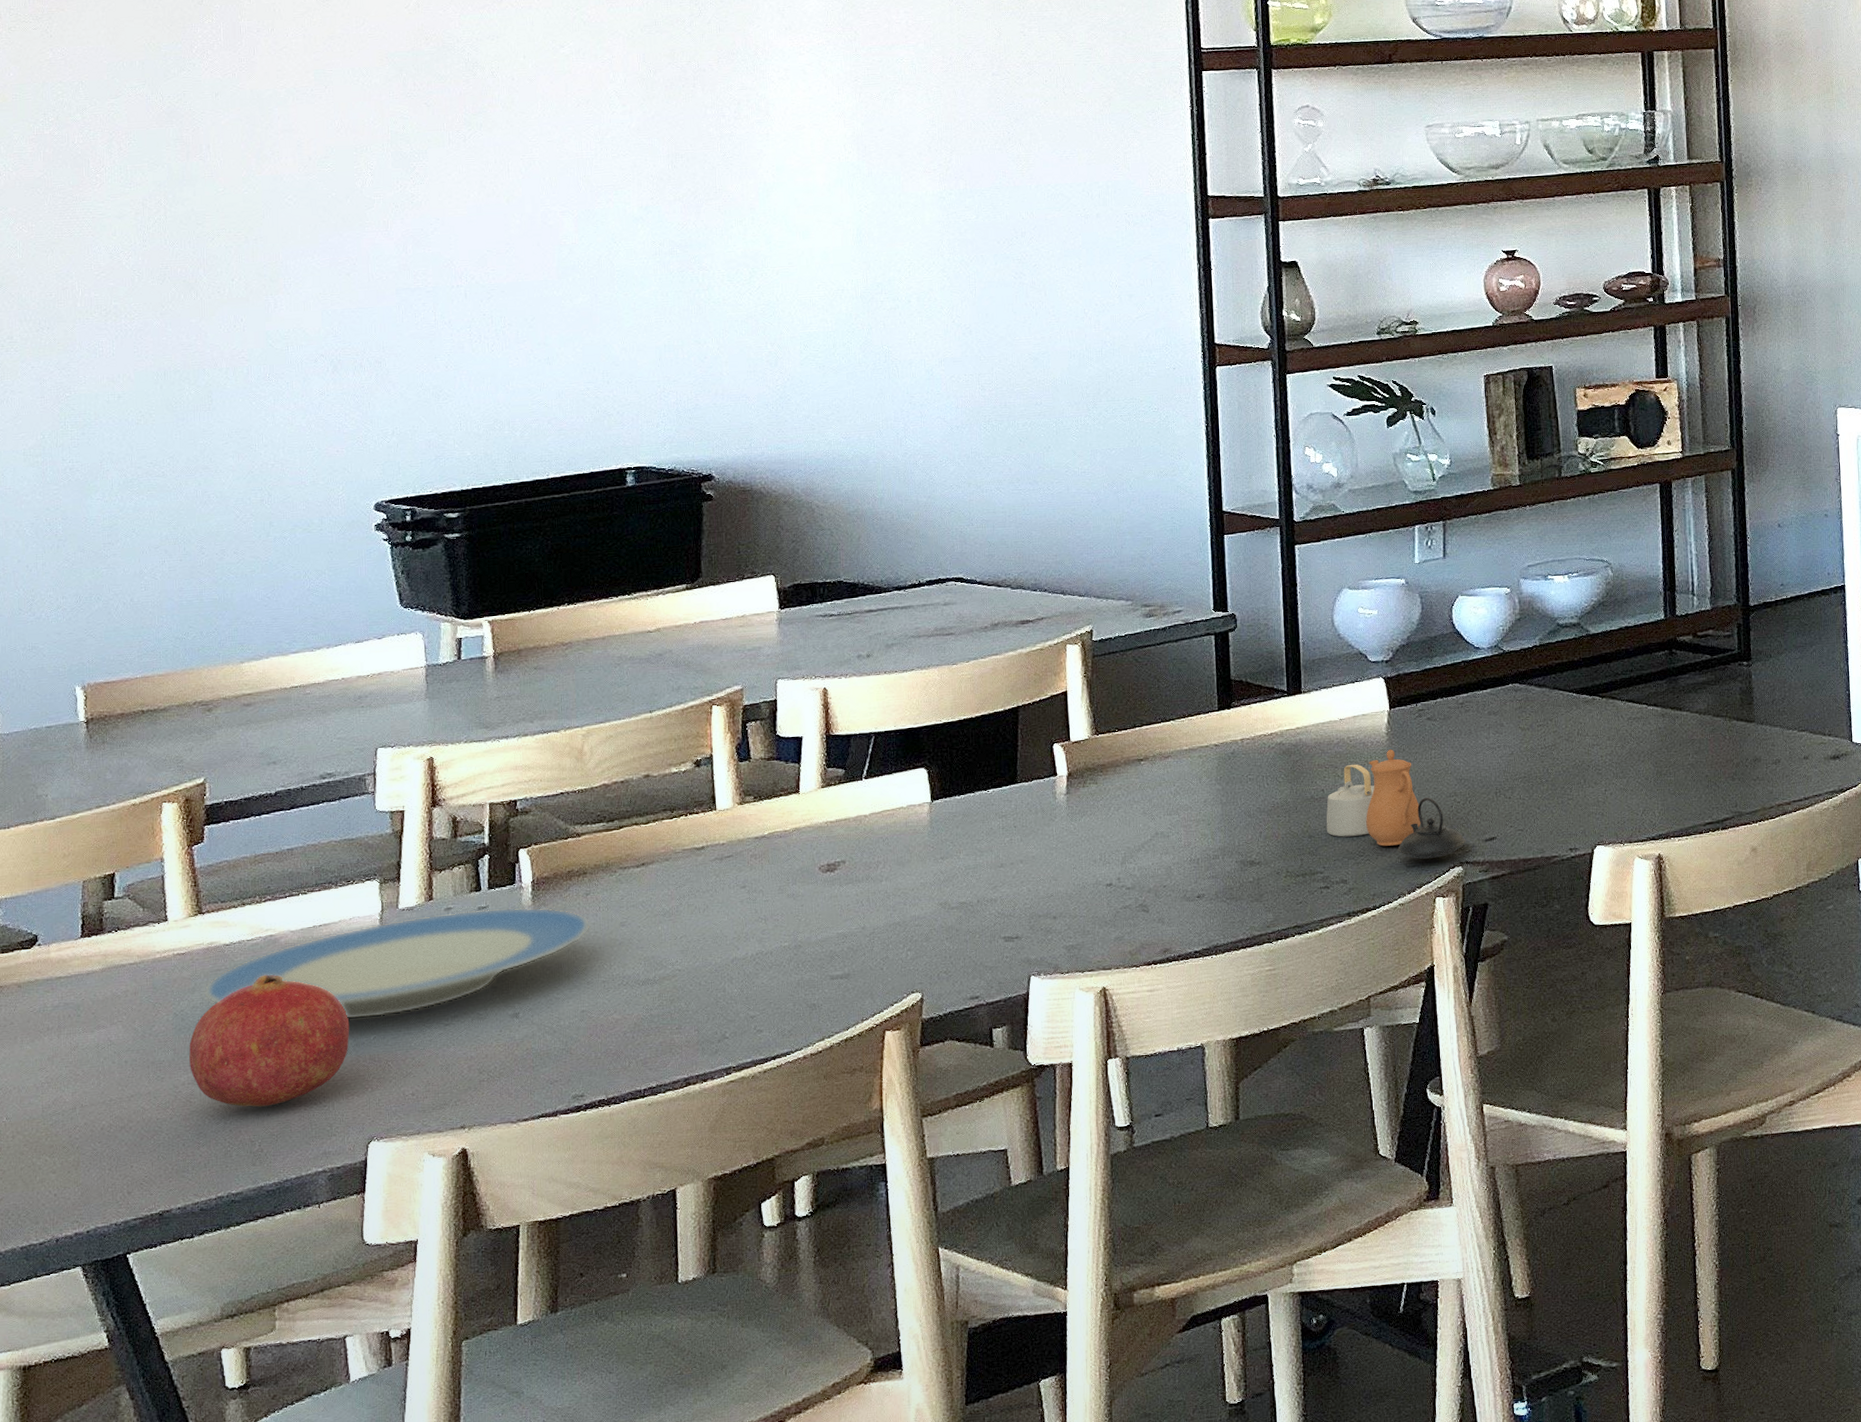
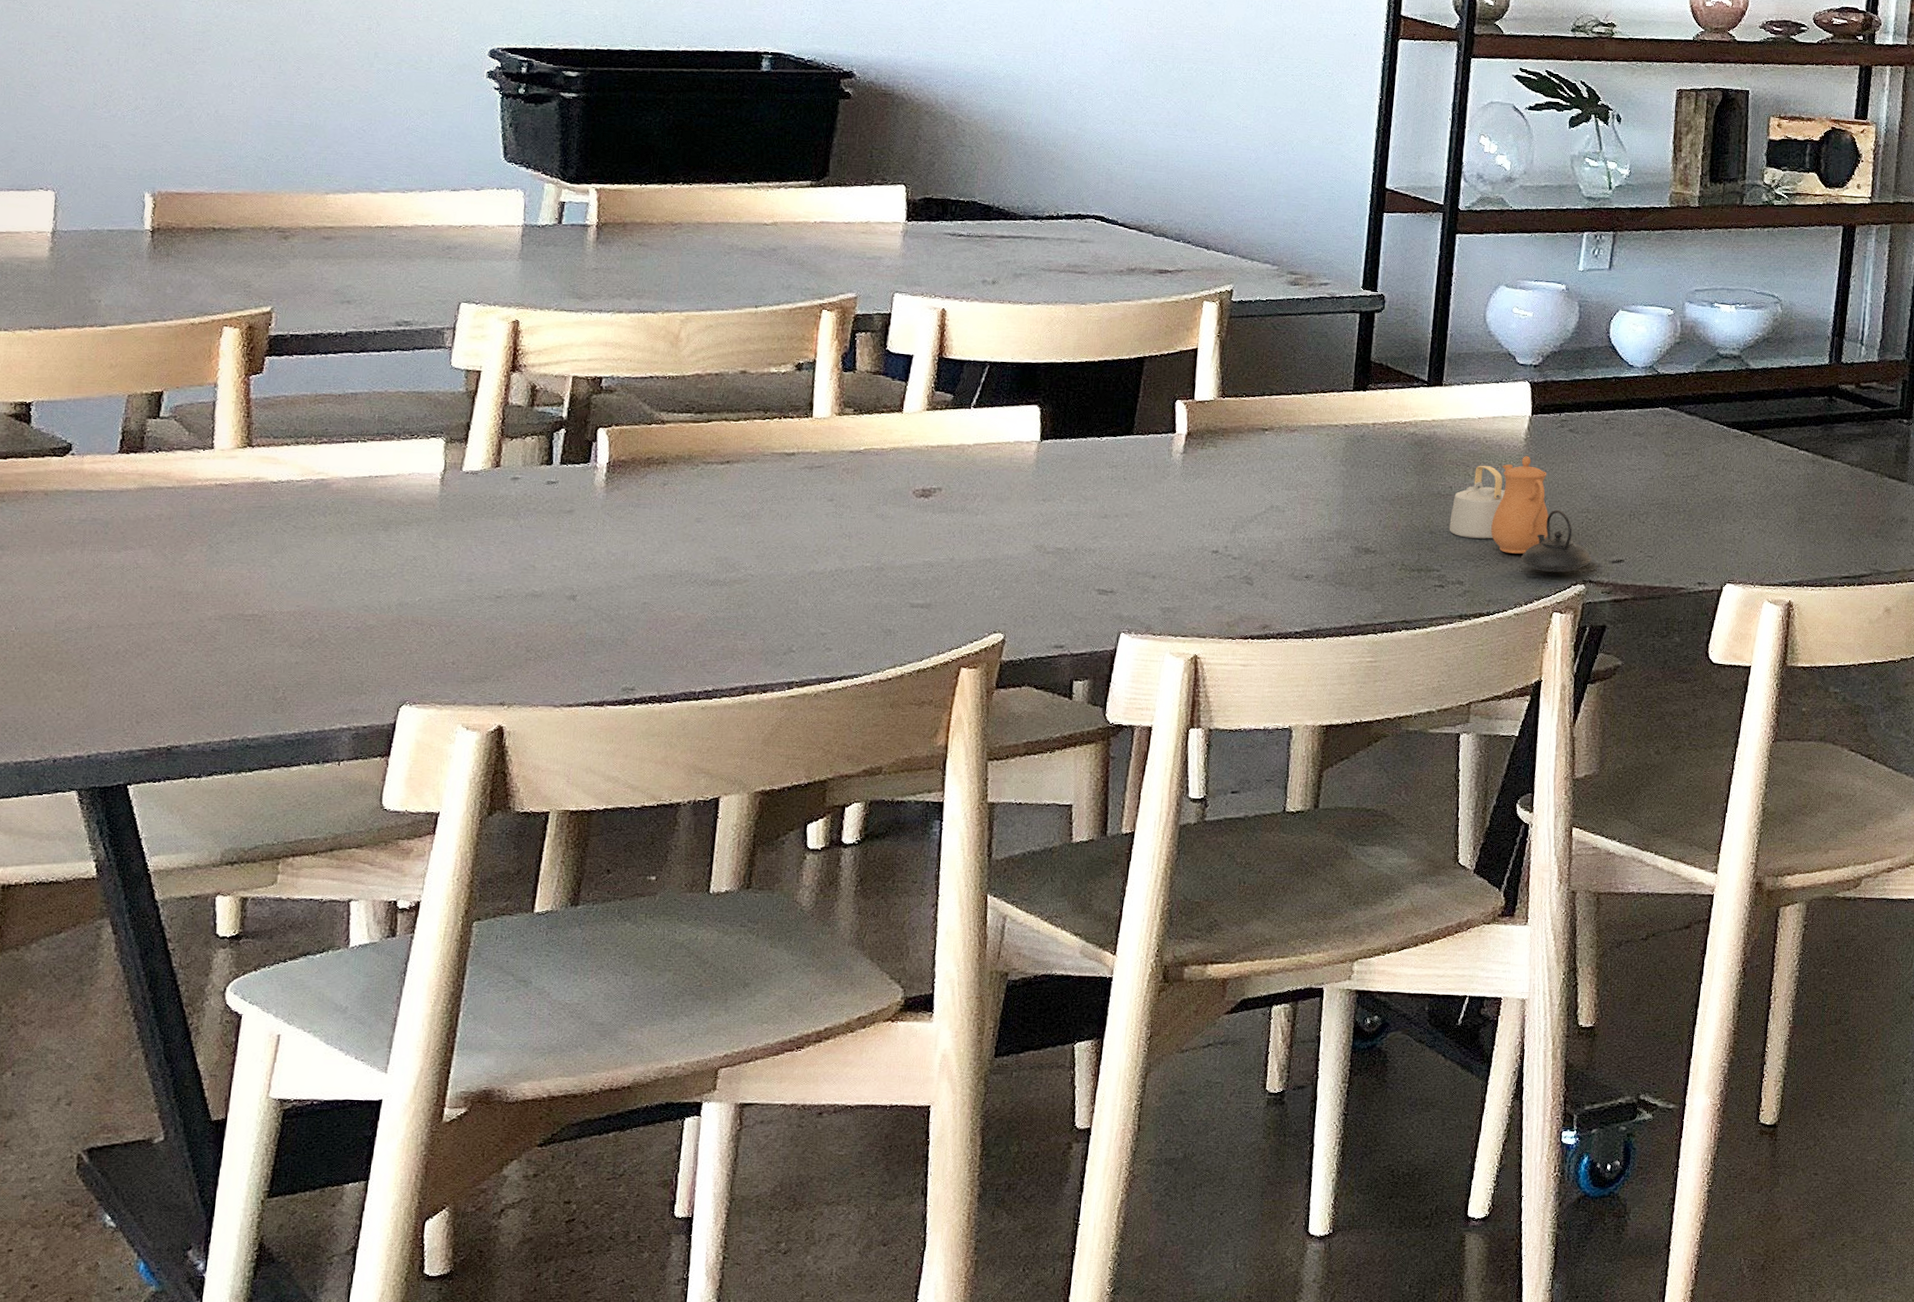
fruit: present [189,974,351,1107] -> none [218,518,397,654]
plate: present [203,907,591,1020] -> none [242,482,664,580]

